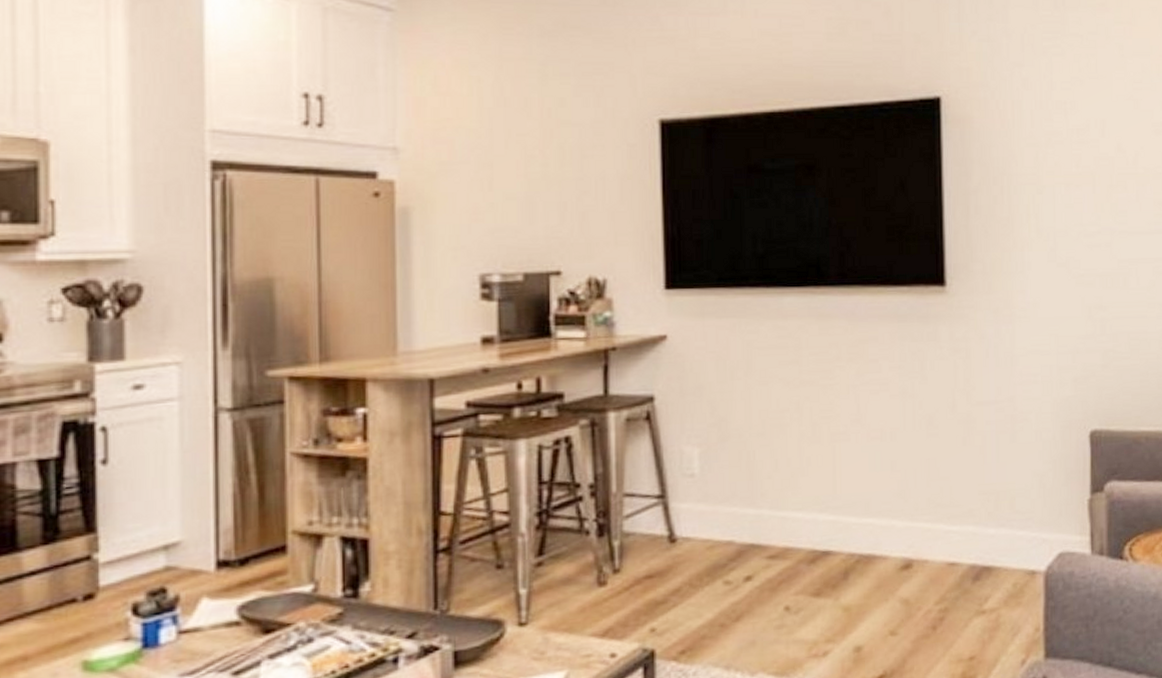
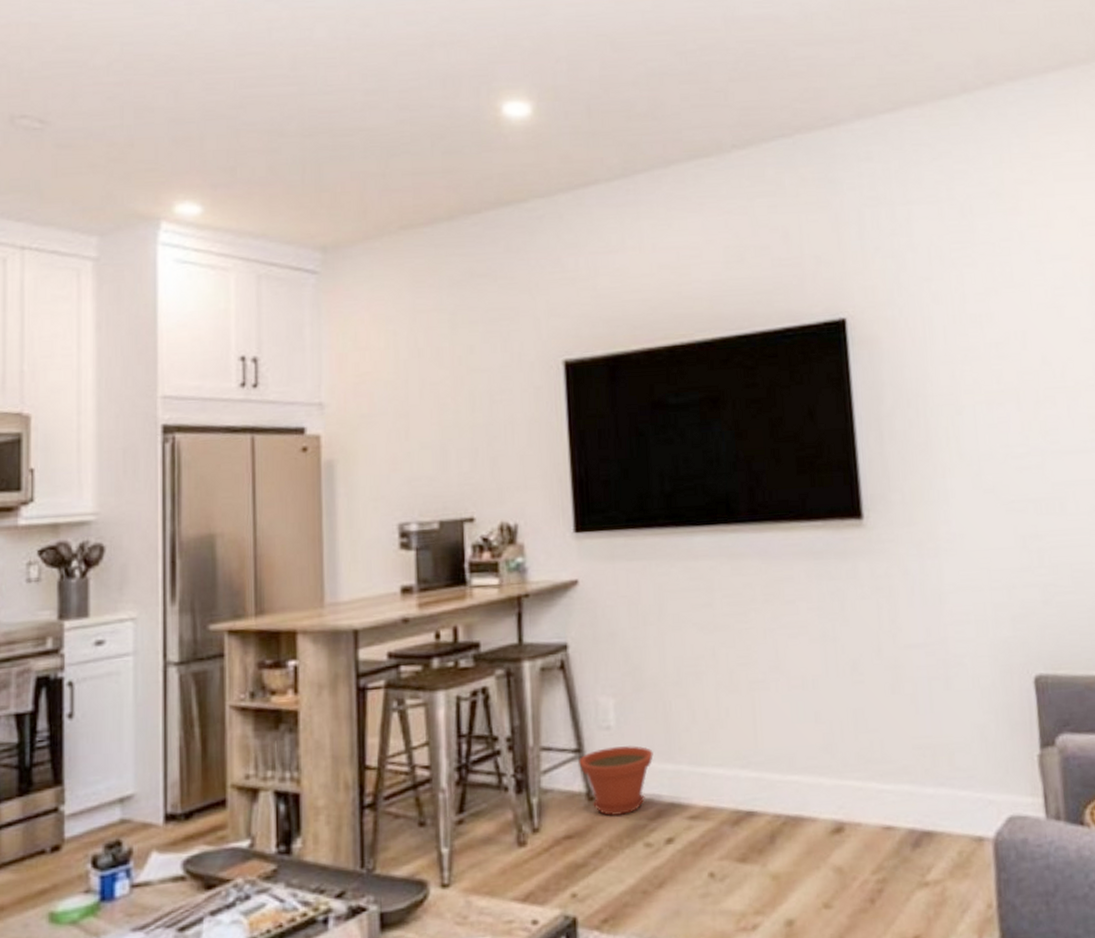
plant pot: none [662,492,736,557] -> present [579,746,654,816]

